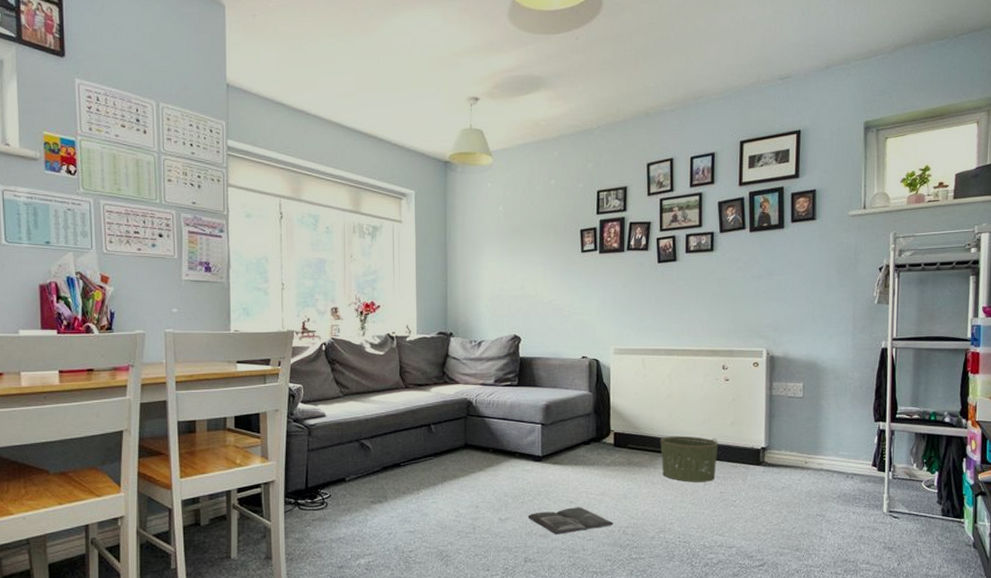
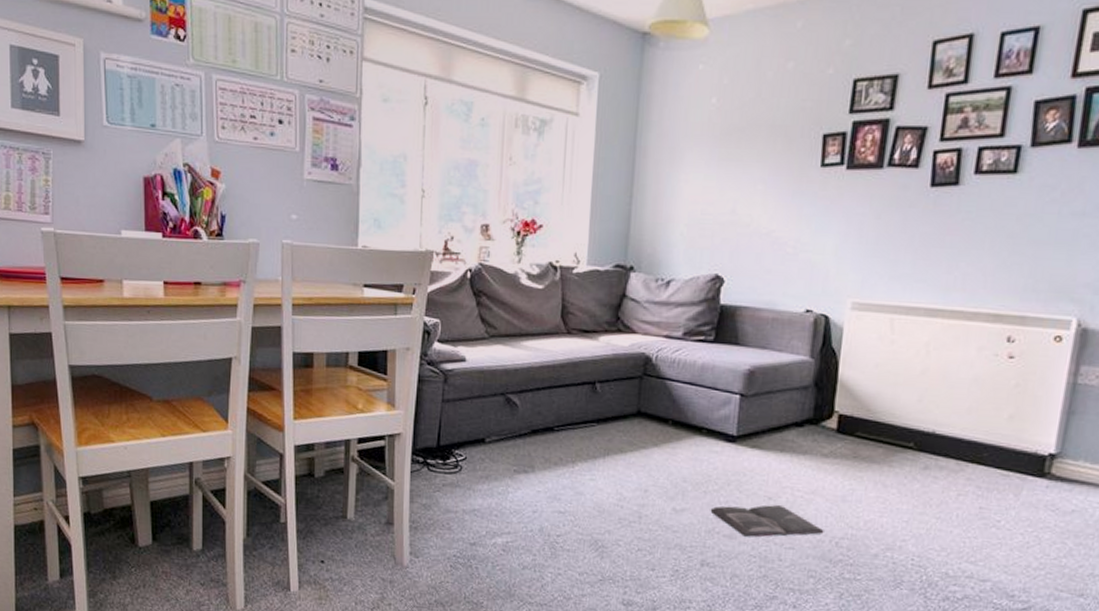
basket: present [660,435,718,482] -> none [900,425,986,492]

